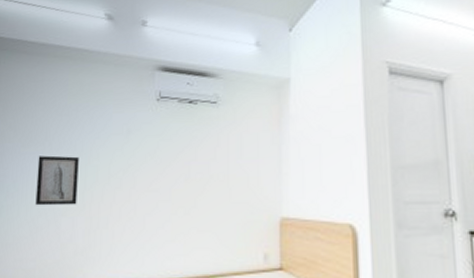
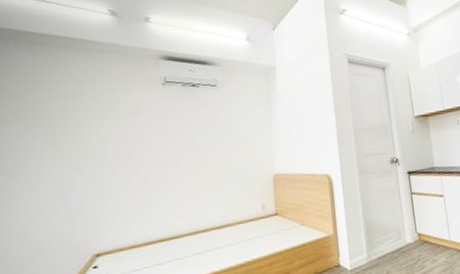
wall art: present [35,155,79,206] -> none [41,136,87,184]

